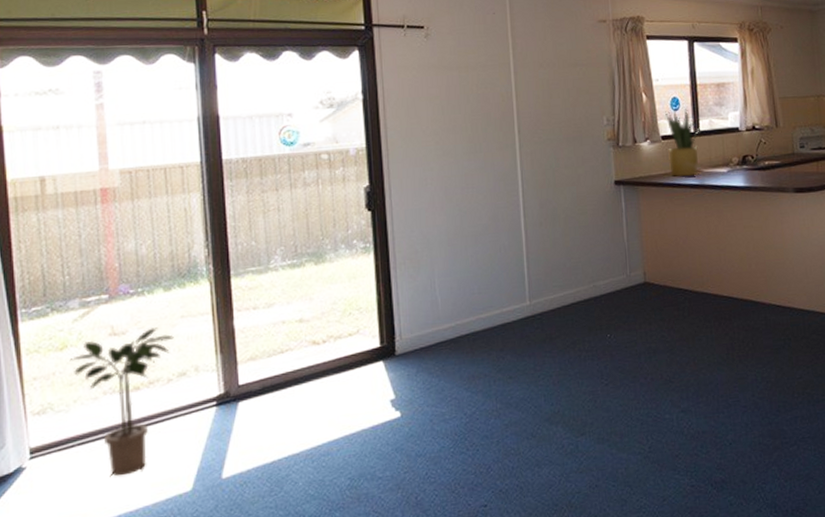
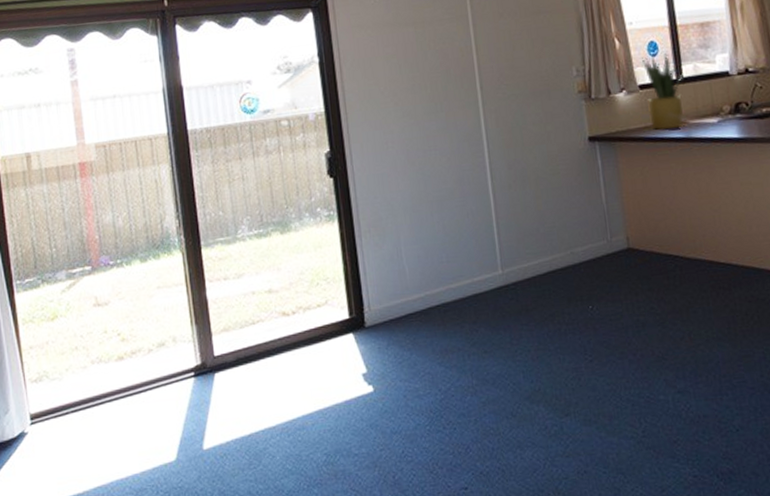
potted plant: present [69,327,174,475] -> none [60,298,152,443]

